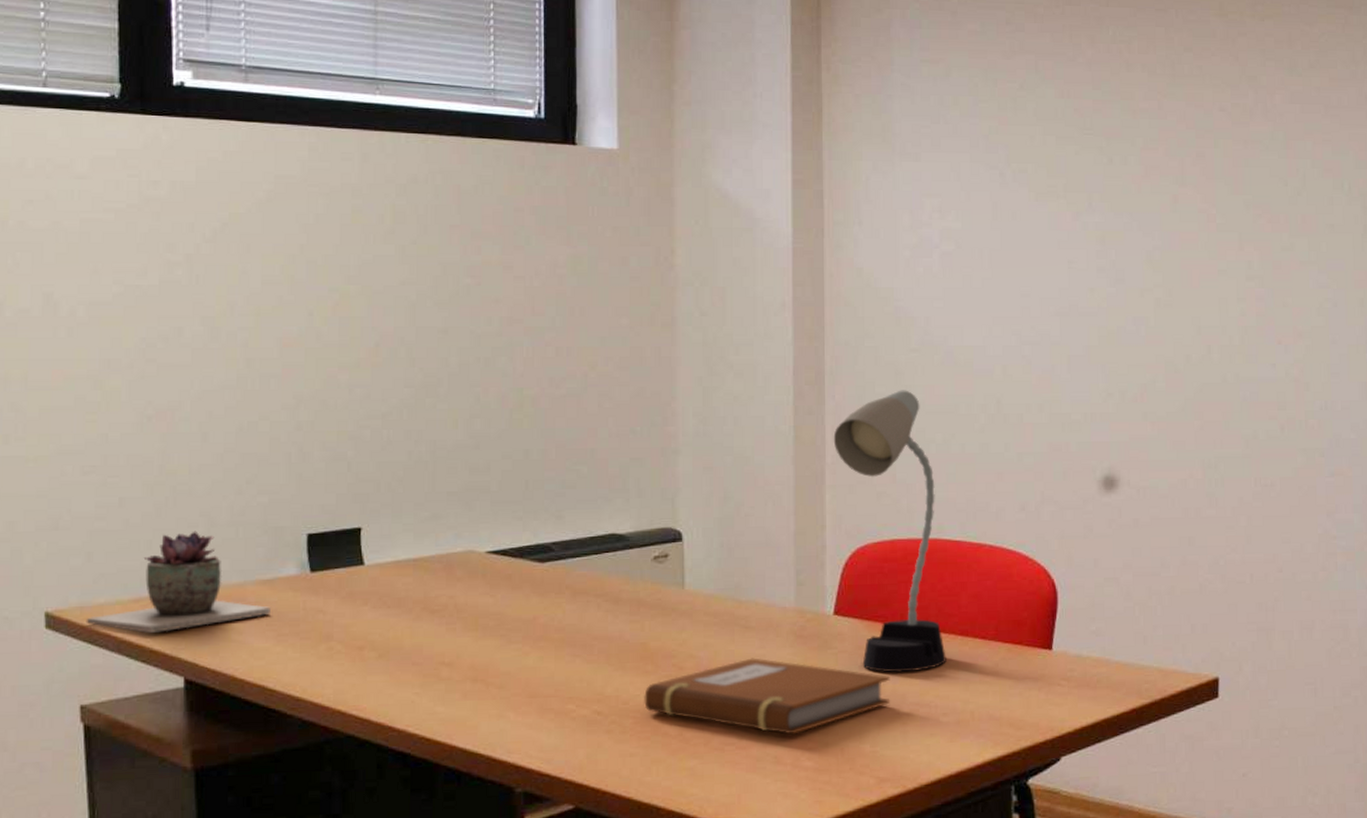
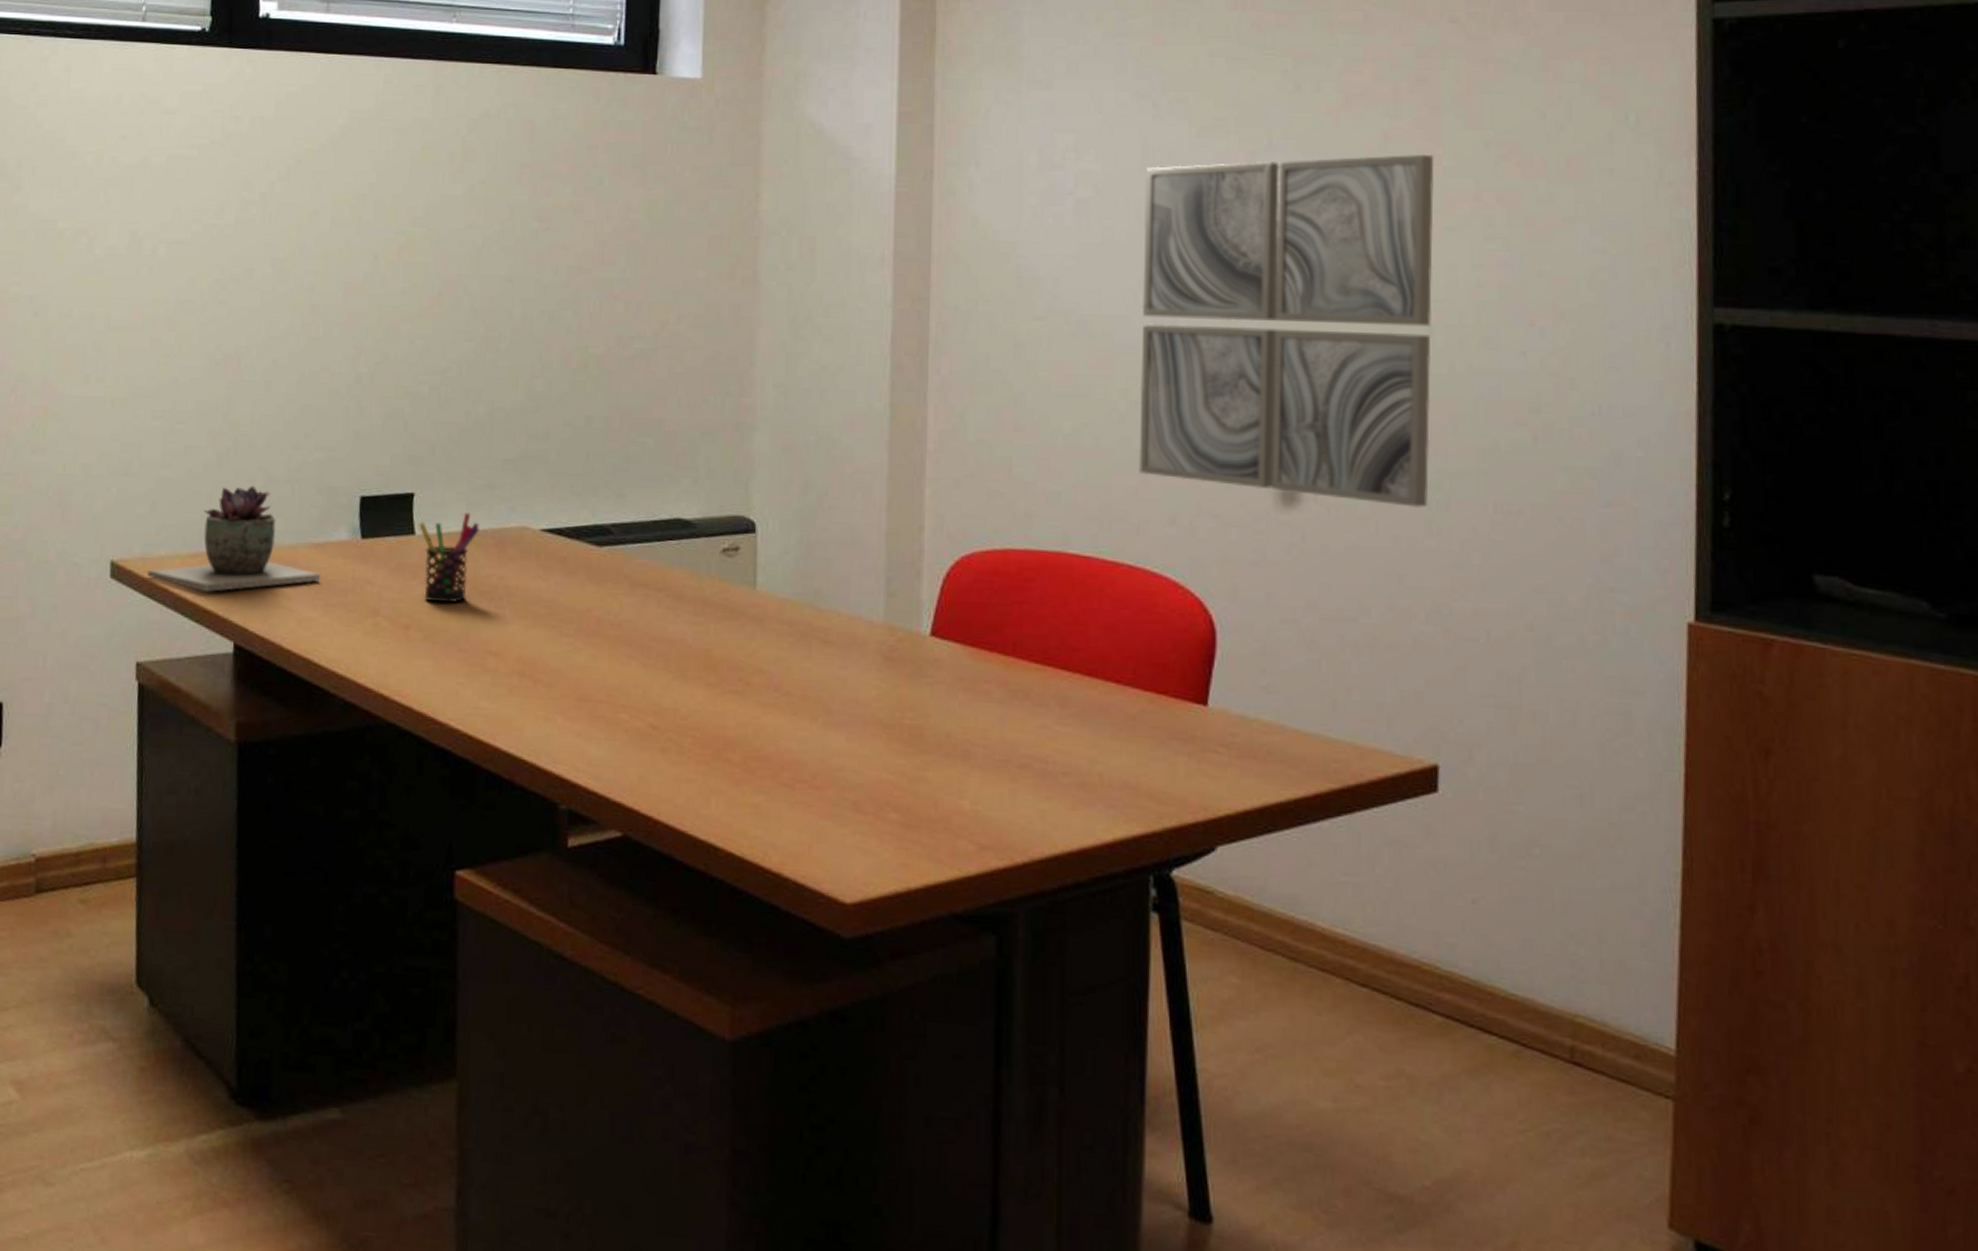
pen holder: none [367,542,428,624] -> present [418,513,480,604]
notebook: present [644,658,890,735] -> none [705,679,998,778]
desk lamp: present [833,390,946,673] -> none [936,366,1069,716]
wall art: none [995,214,1210,486] -> present [1139,155,1435,508]

